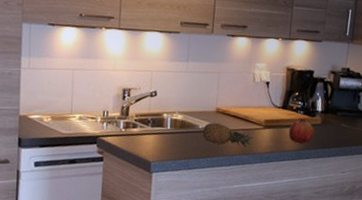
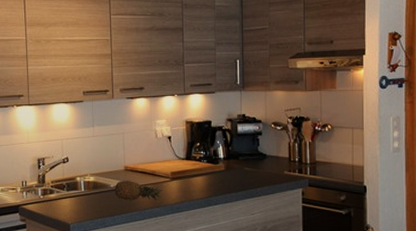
fruit: present [288,118,314,144] -> none [195,167,219,192]

